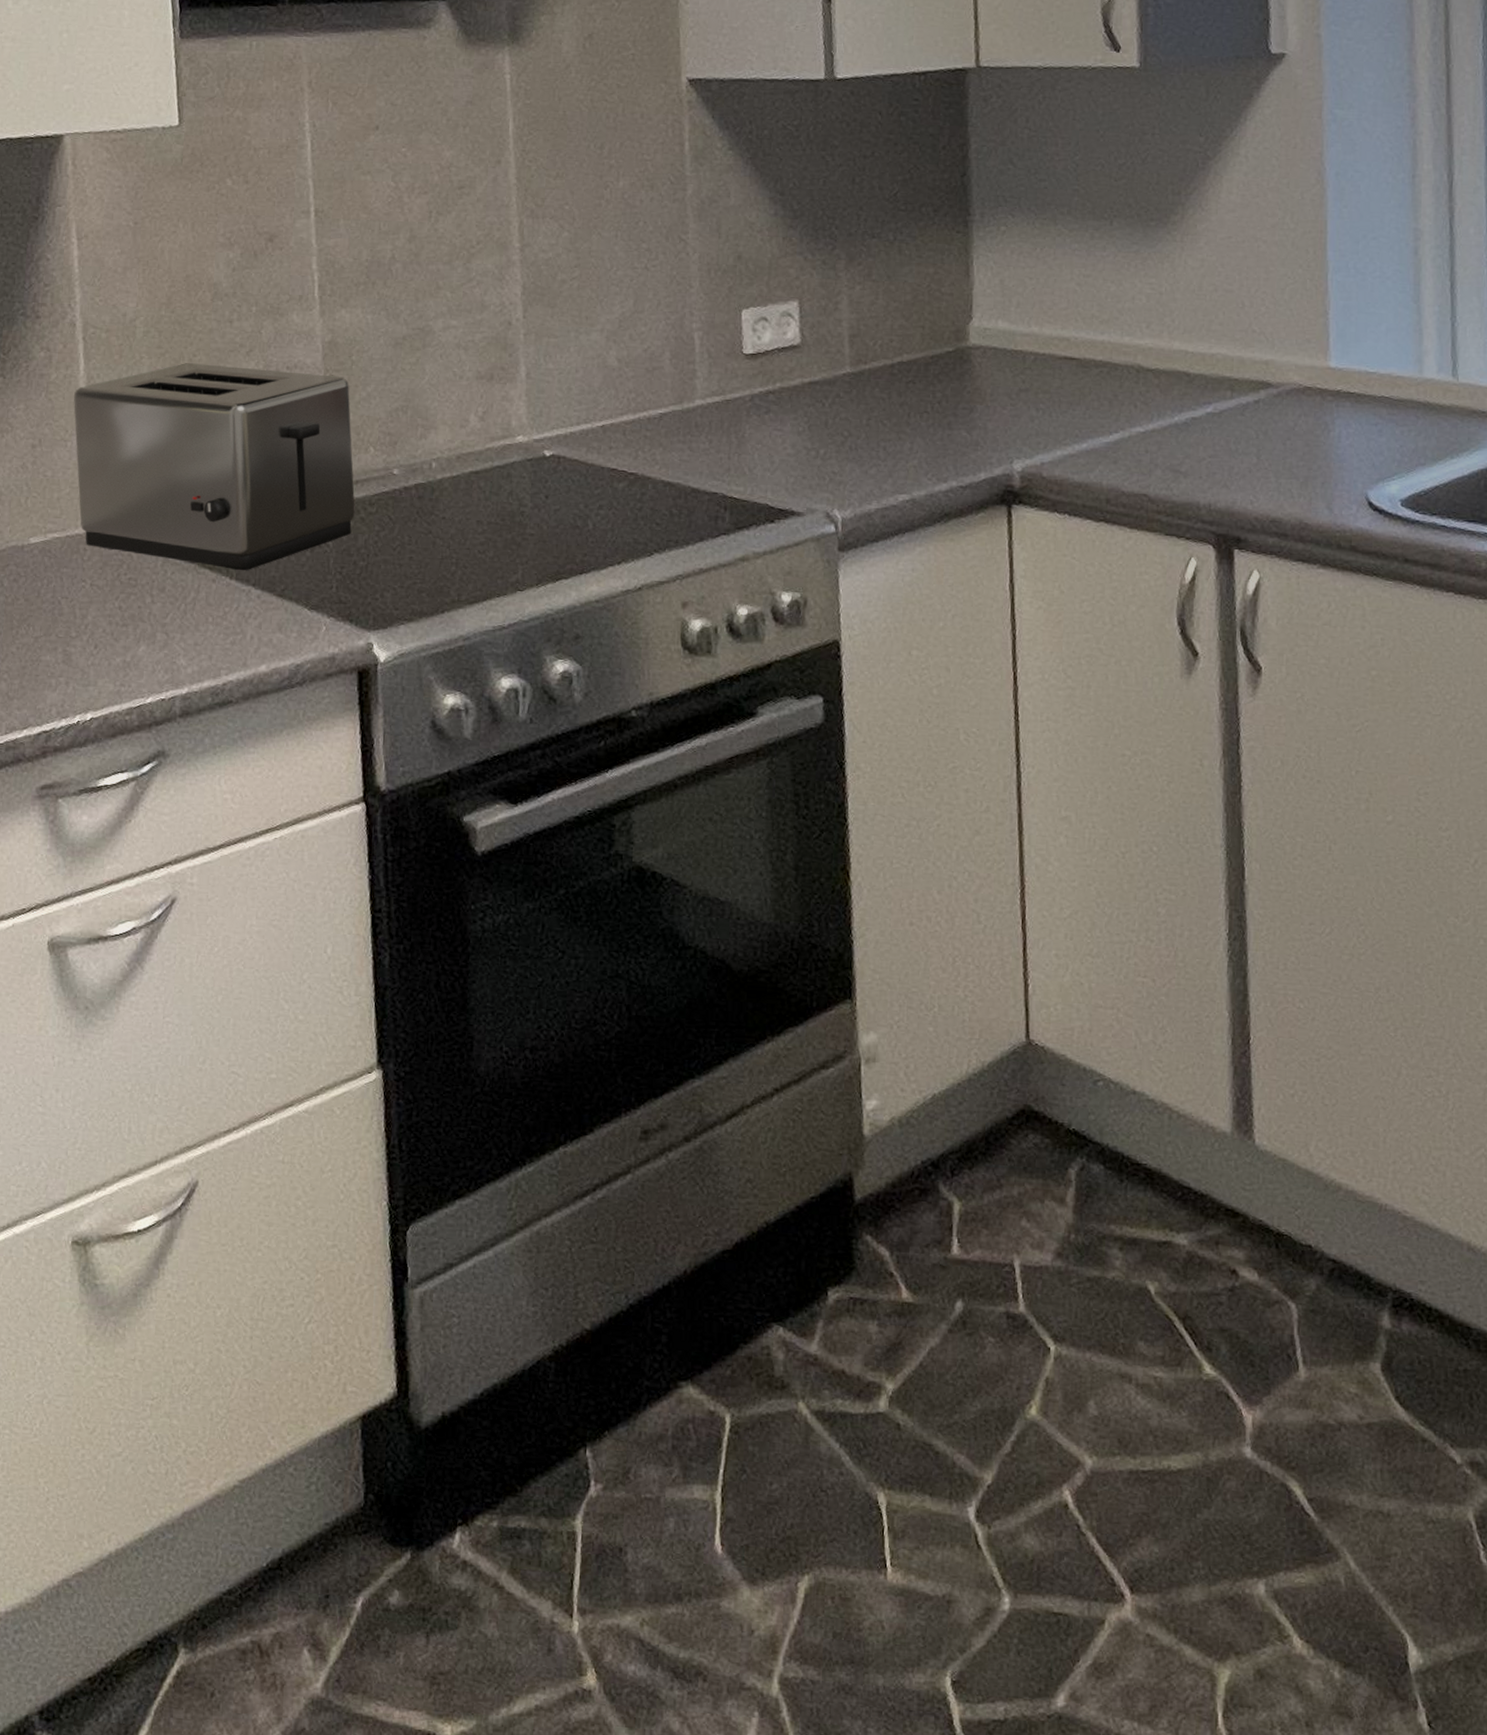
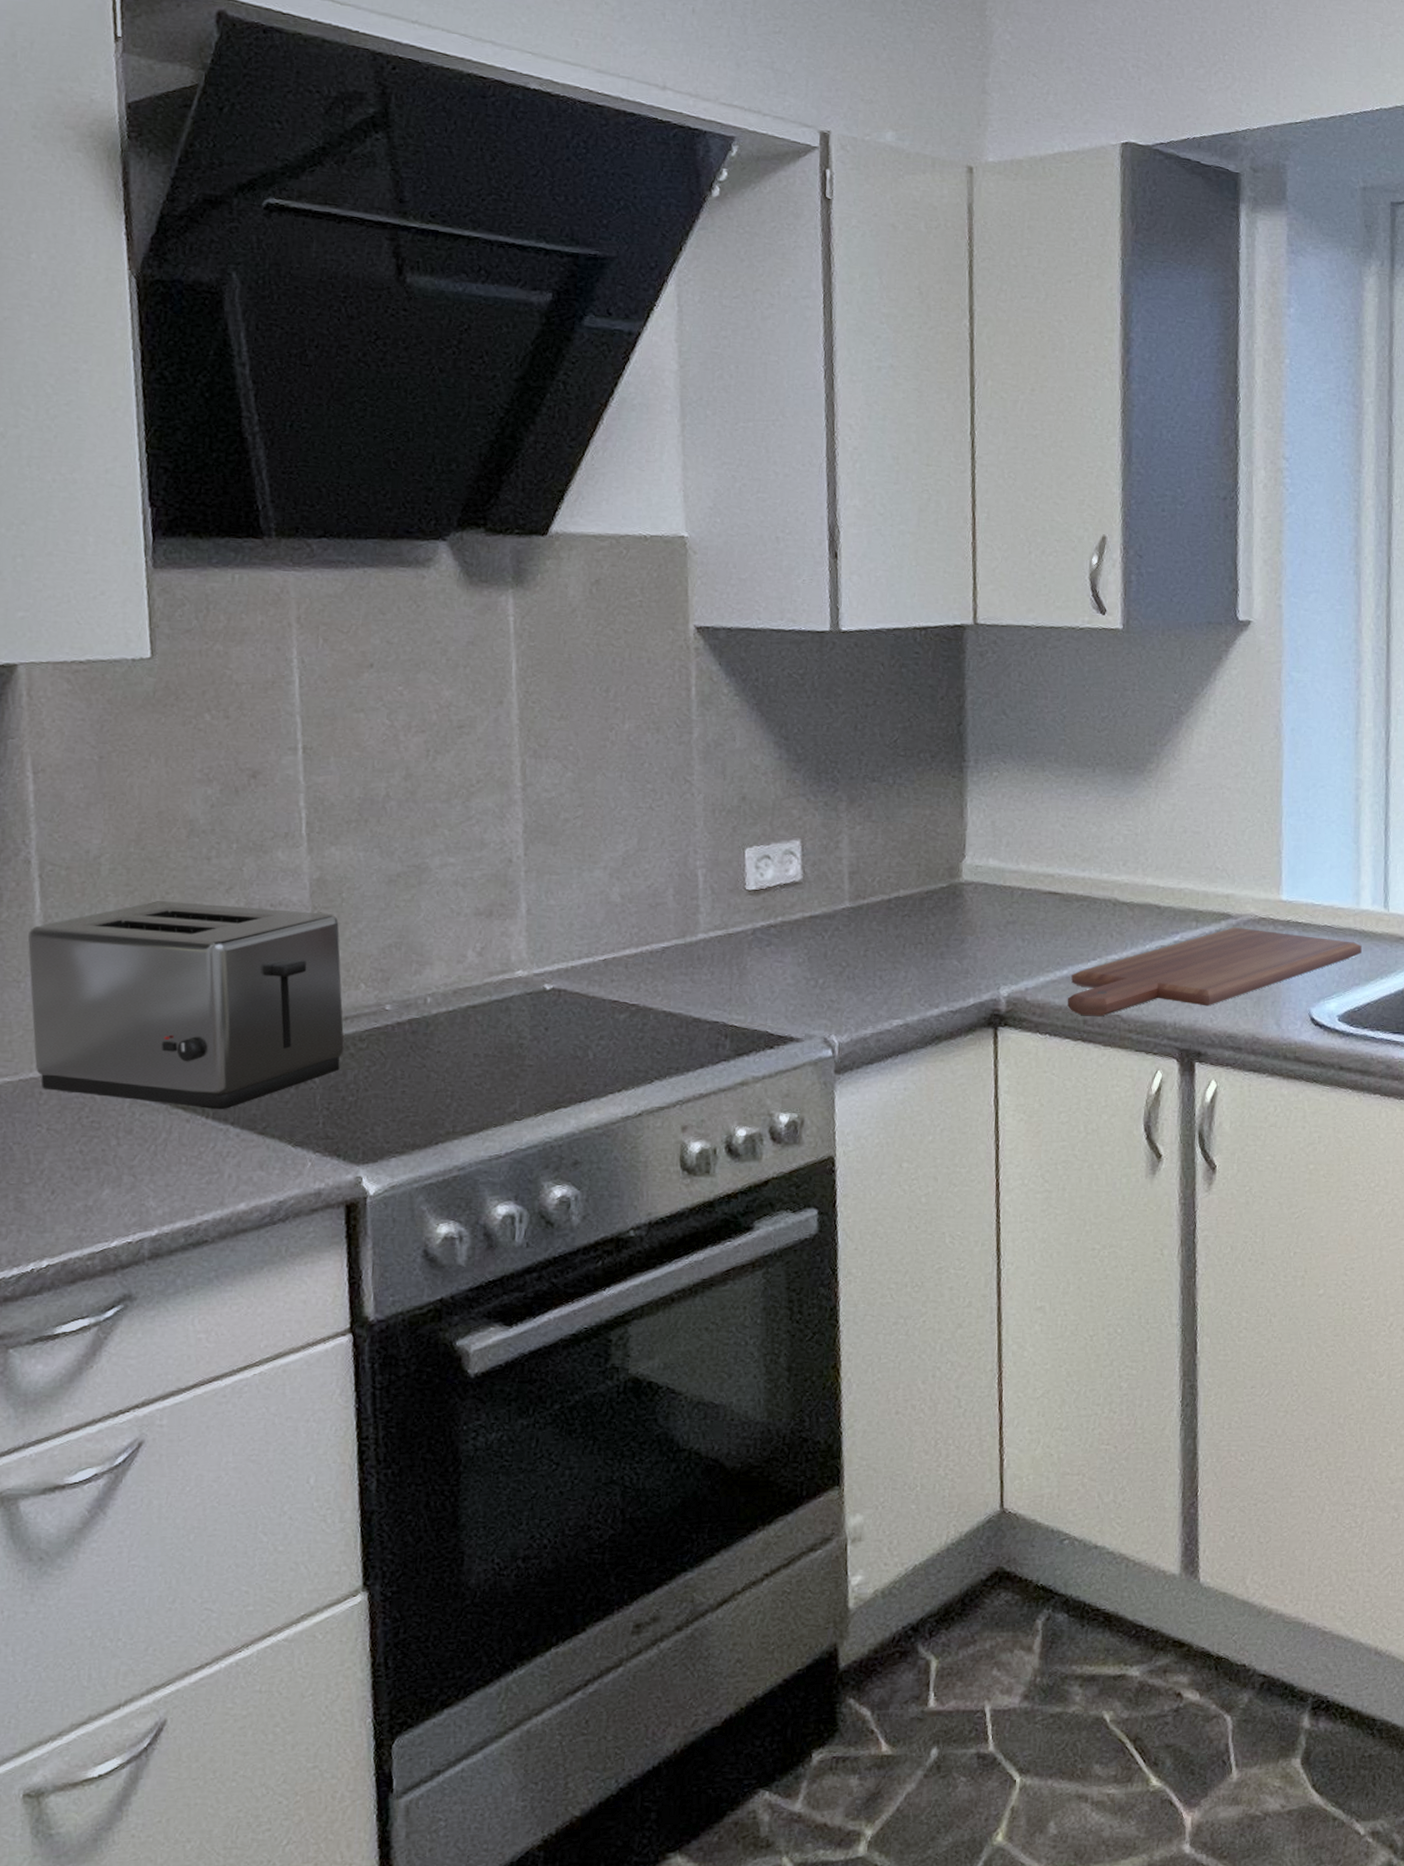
cutting board: none [1087,398,1427,495] -> present [1067,927,1362,1016]

